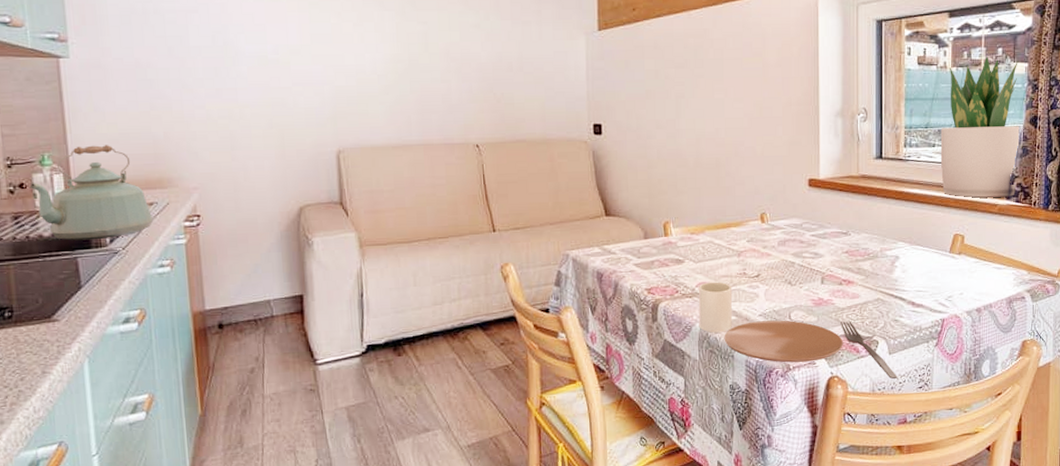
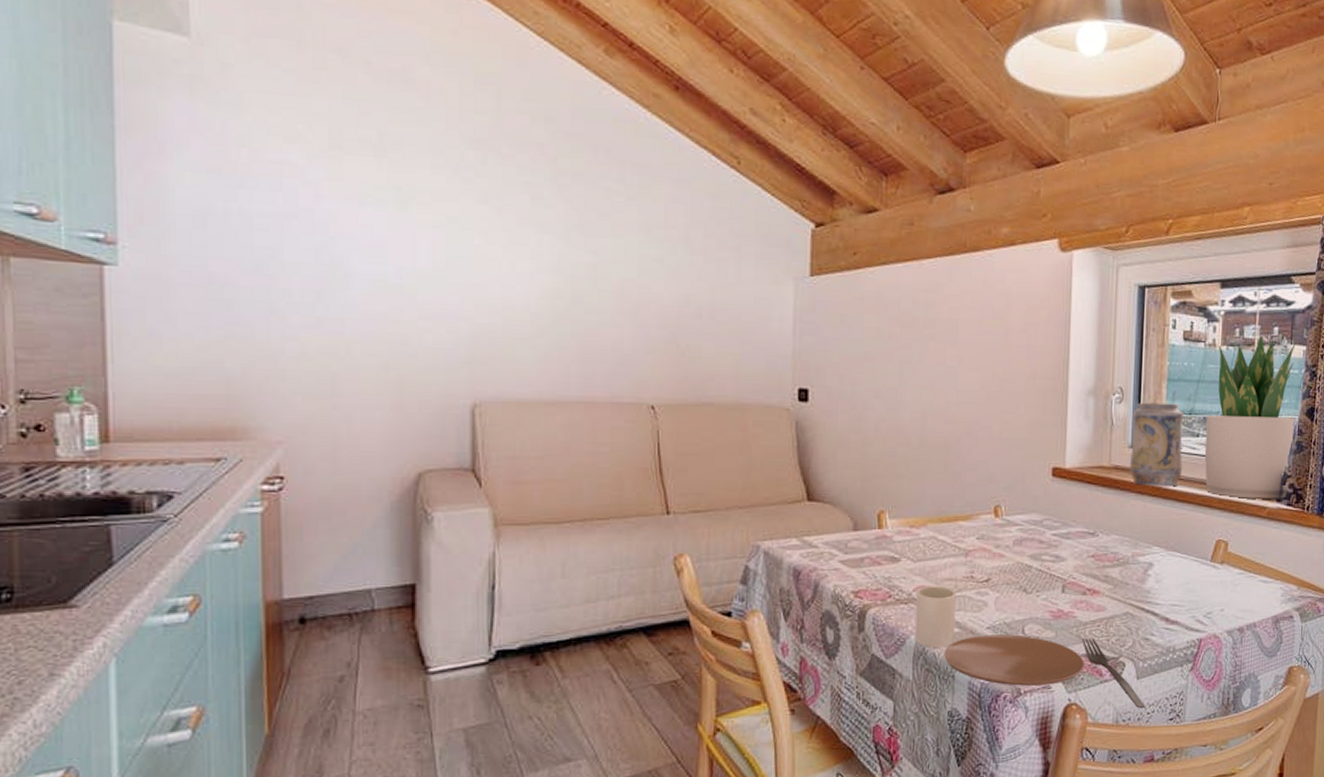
kettle: present [29,145,154,241] -> none [49,380,220,503]
decorative vase: none [875,119,922,191] -> present [1129,402,1184,487]

